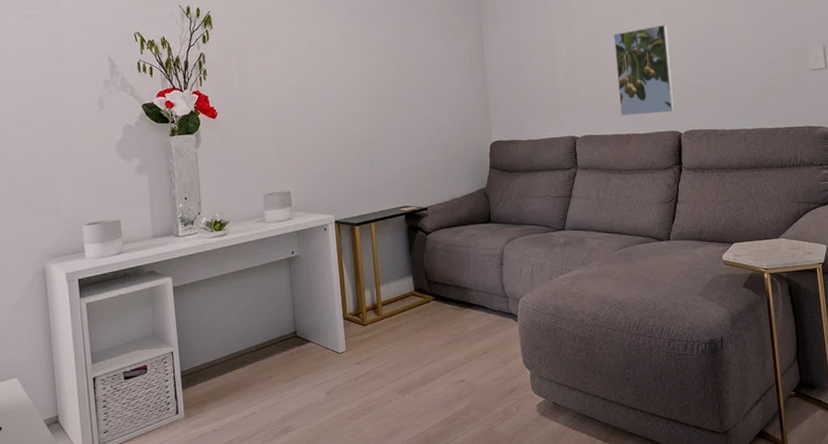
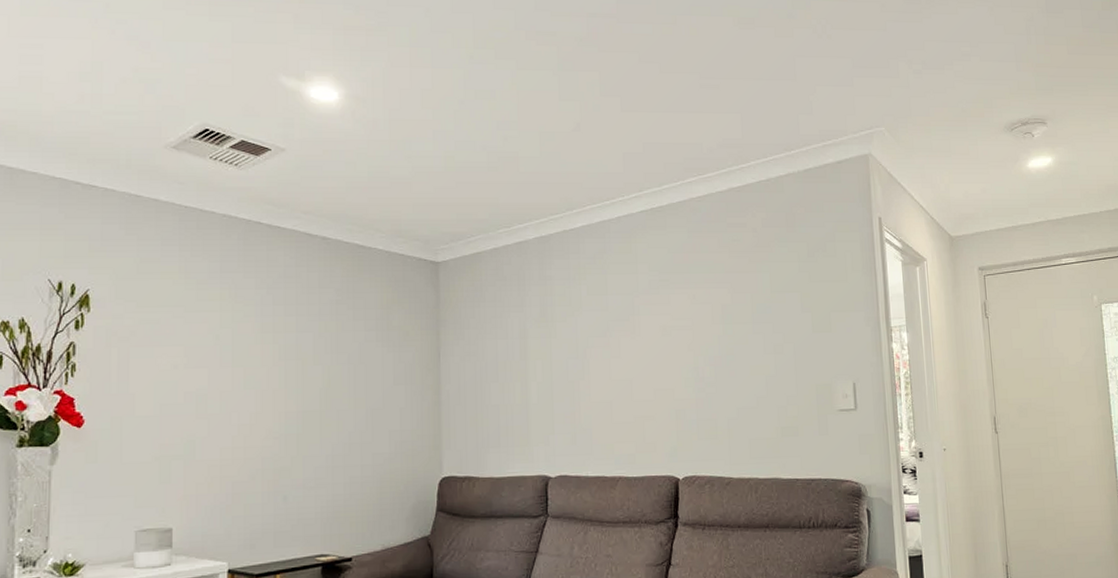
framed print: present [614,24,676,116] -> none [602,344,673,454]

